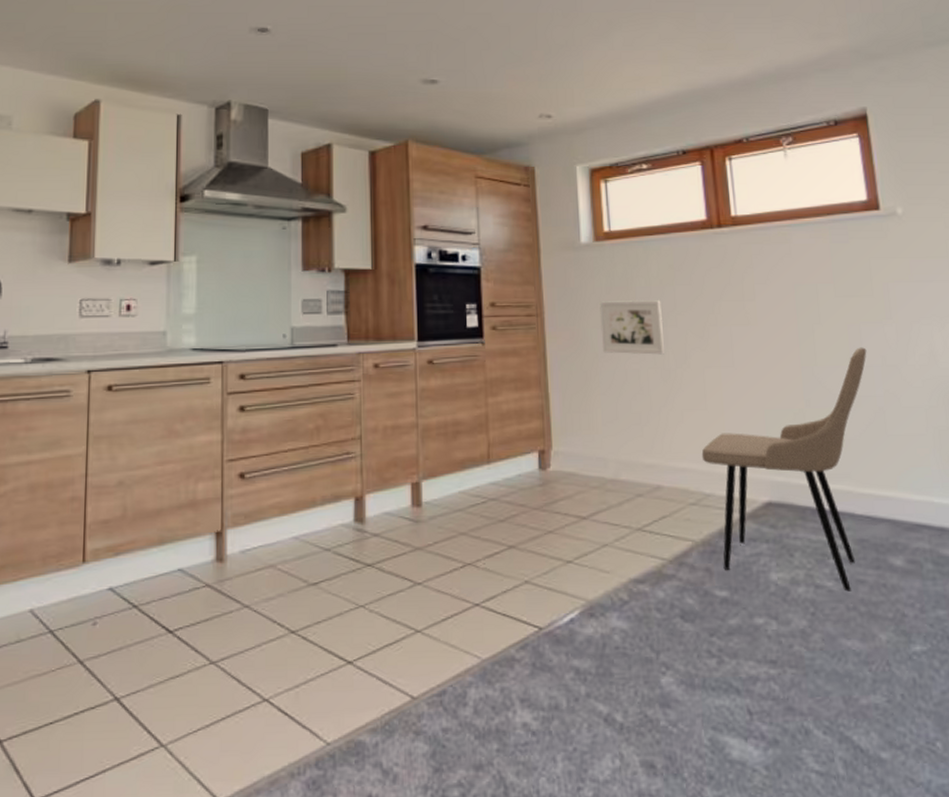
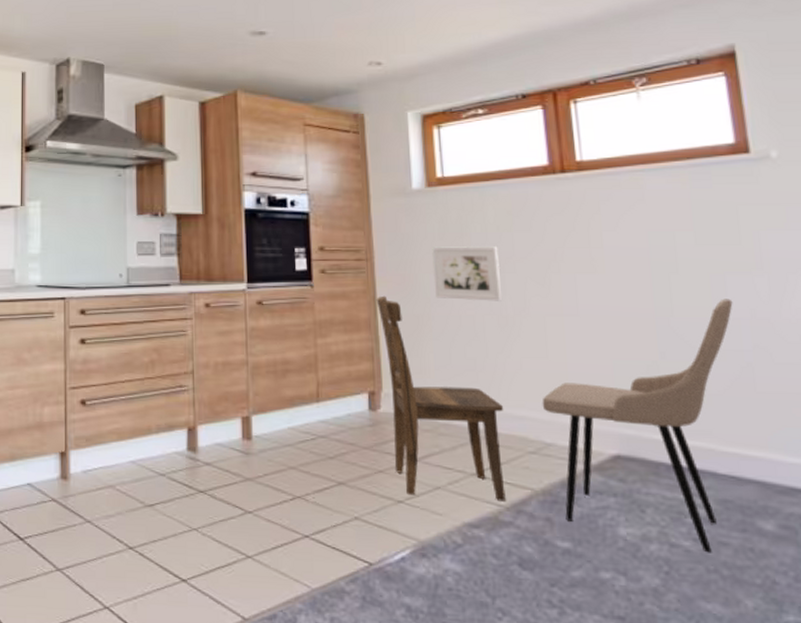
dining chair: none [546,351,669,555] -> present [376,295,506,502]

